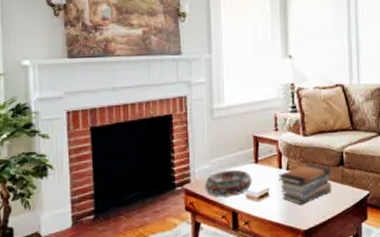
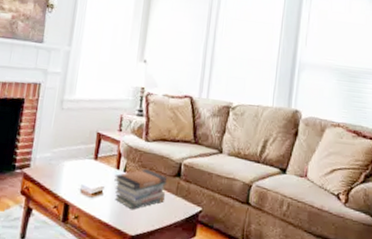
decorative bowl: present [205,169,252,197] -> none [43,161,89,188]

